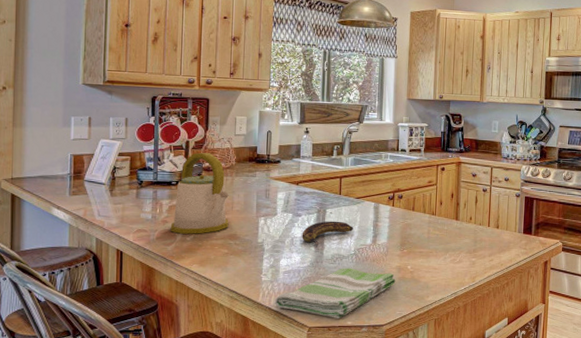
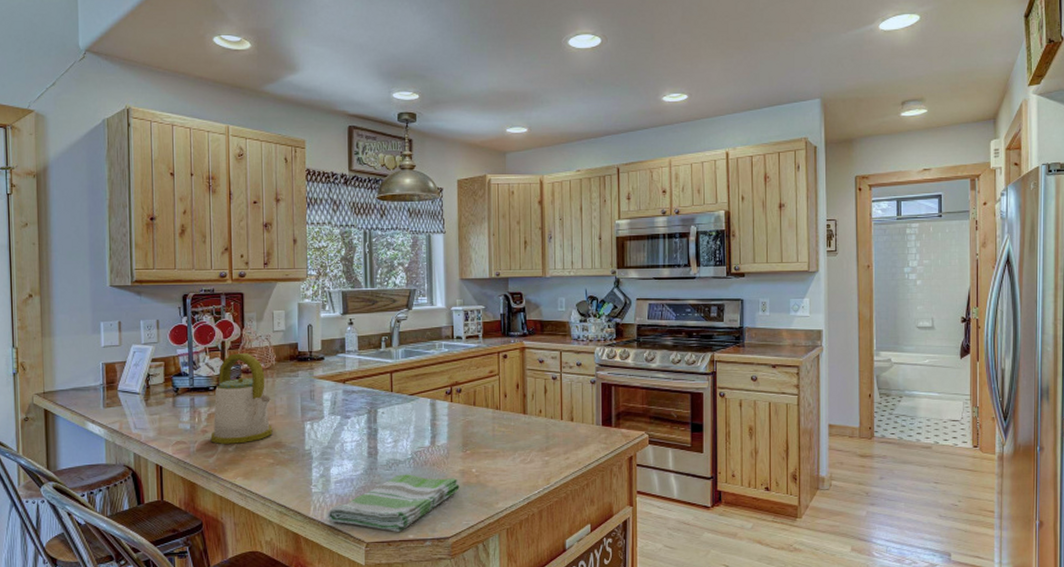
banana: present [302,221,354,247] -> none [352,422,409,451]

